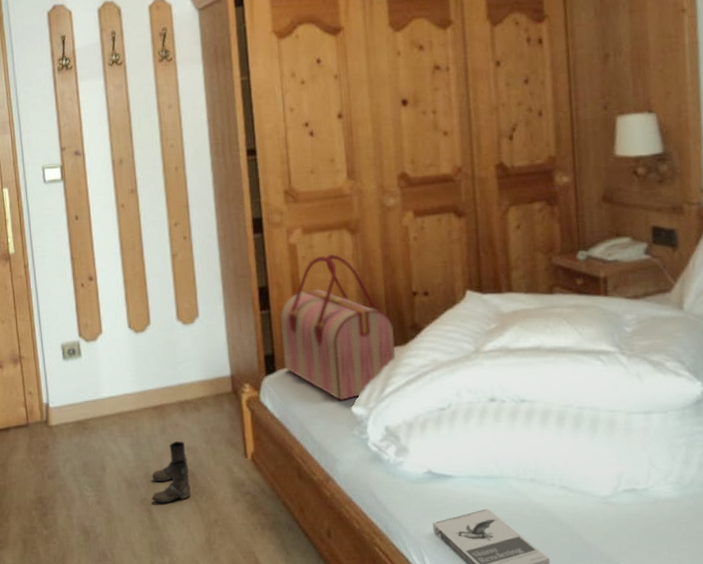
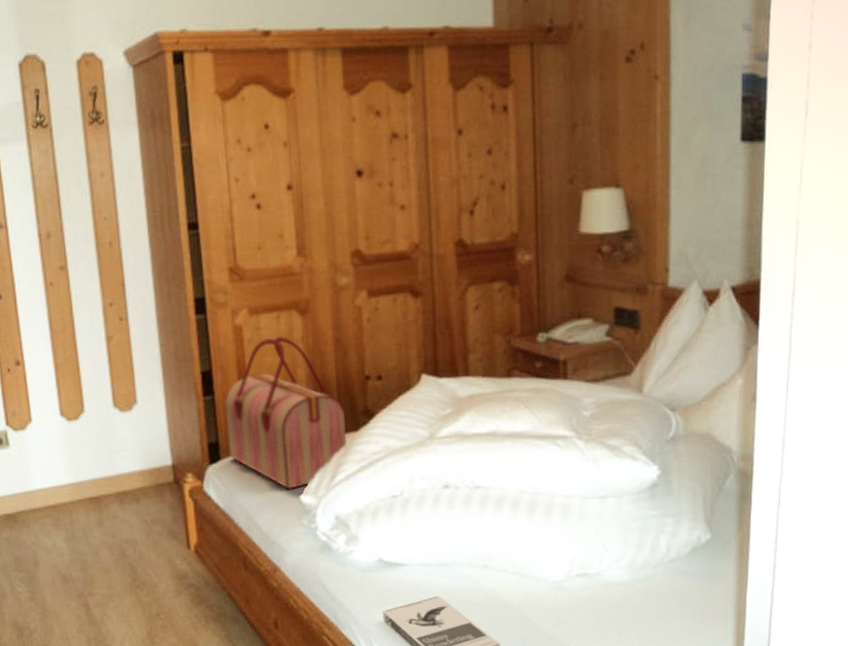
boots: present [151,441,191,504] -> none [88,534,131,598]

